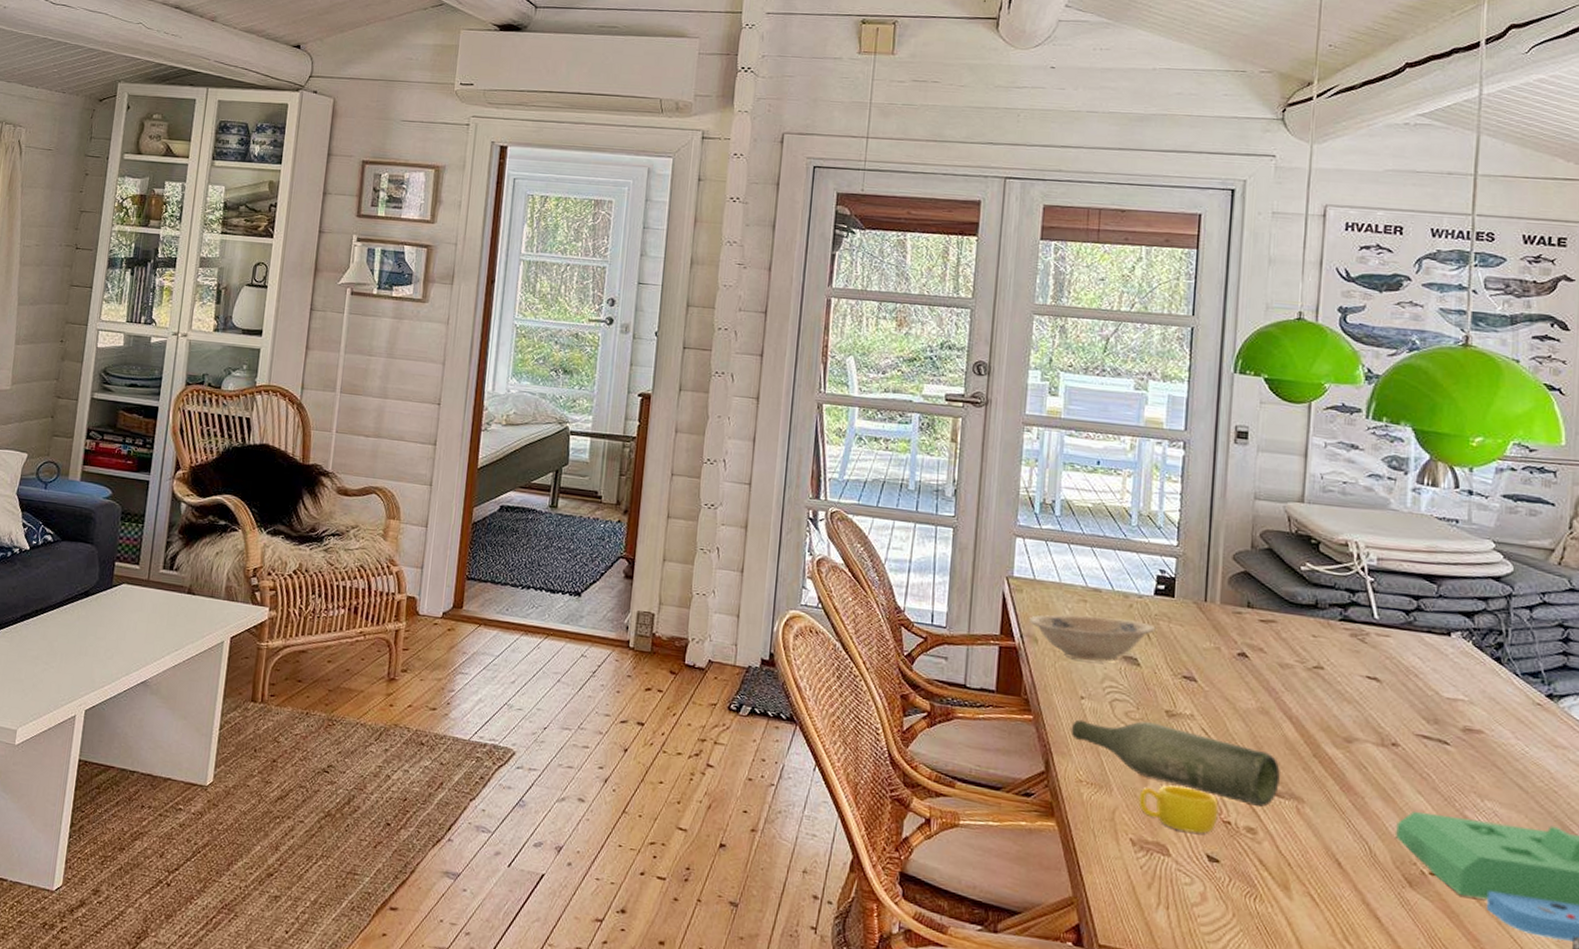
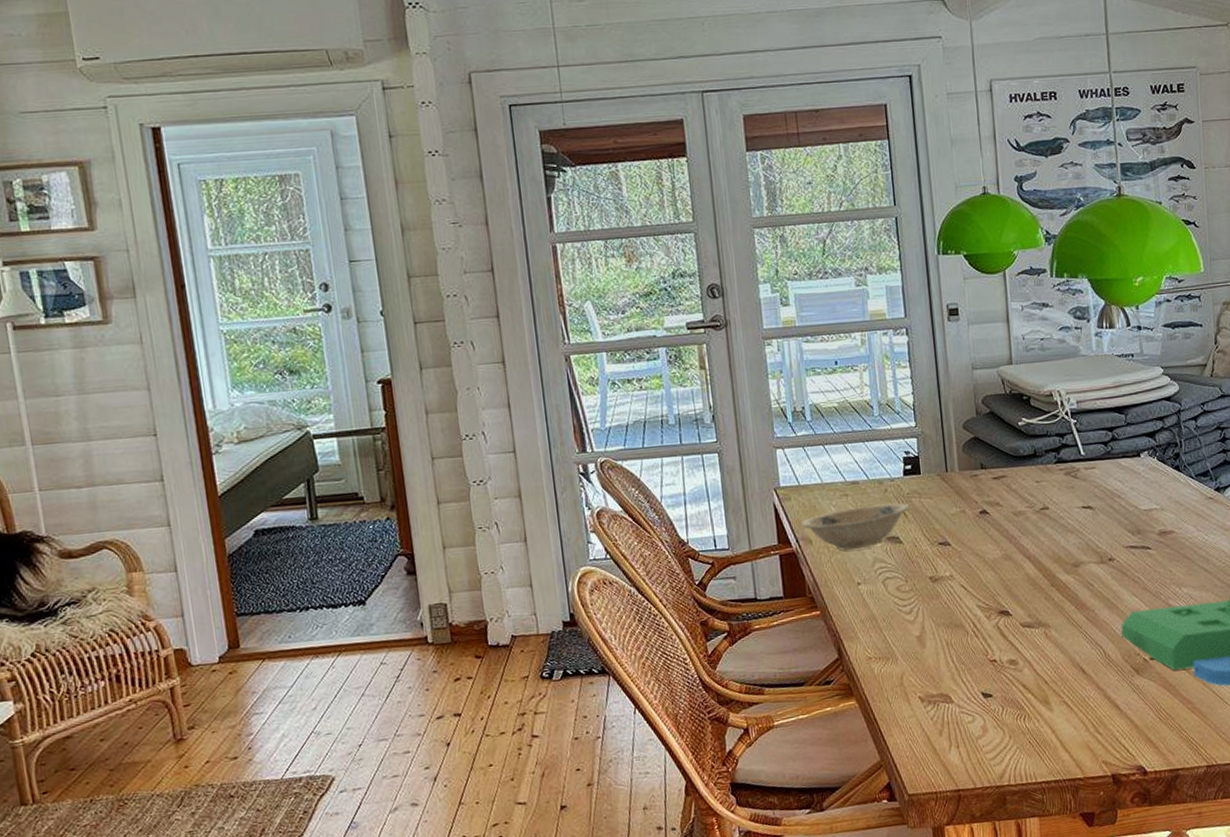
bottle: present [1071,719,1280,808] -> none [854,590,1029,641]
cup: present [1138,785,1219,834] -> none [920,639,986,679]

